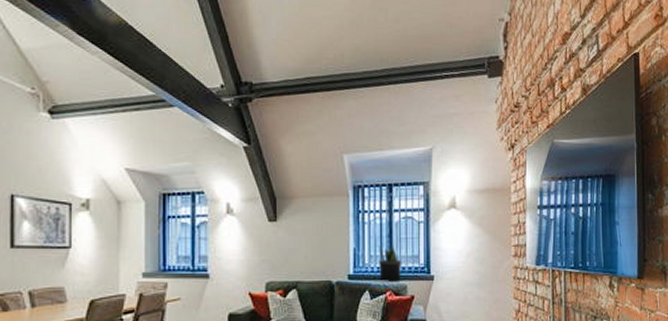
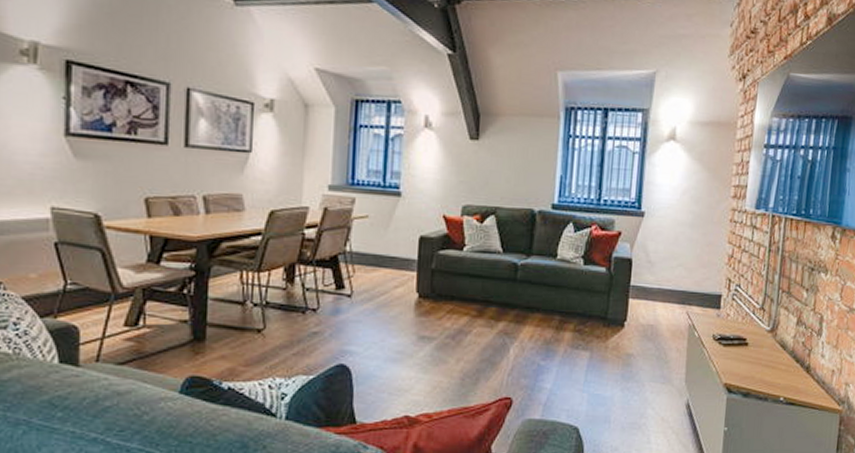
planter: present [379,244,402,281] -> none [586,175,612,215]

